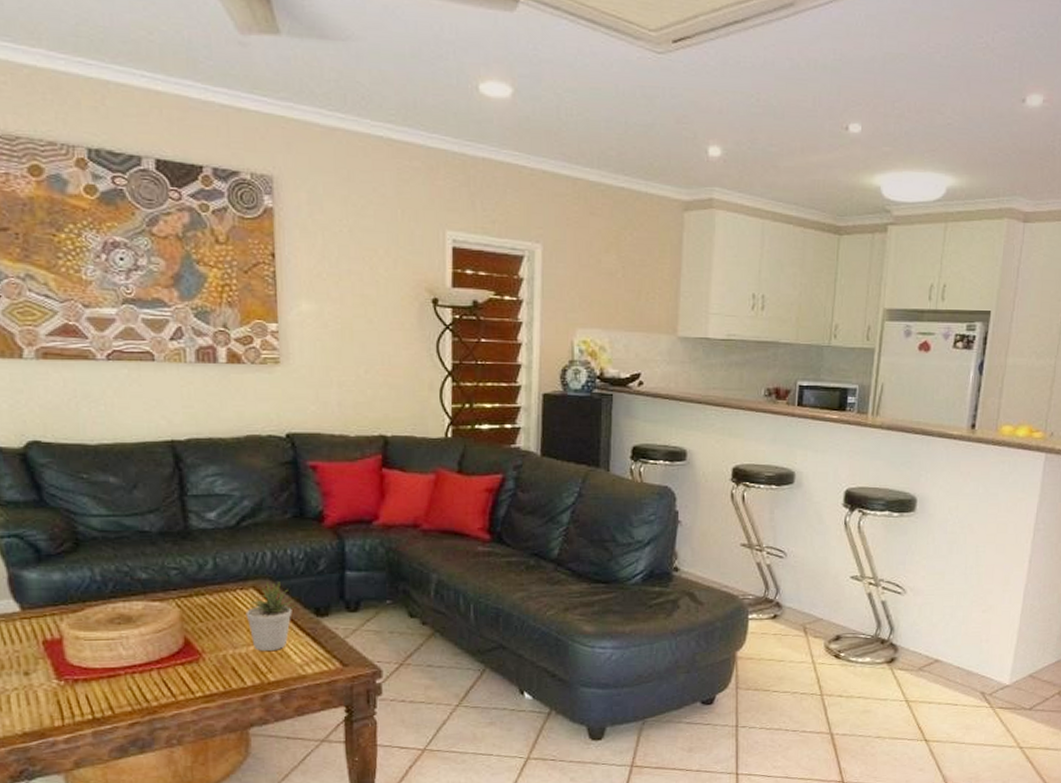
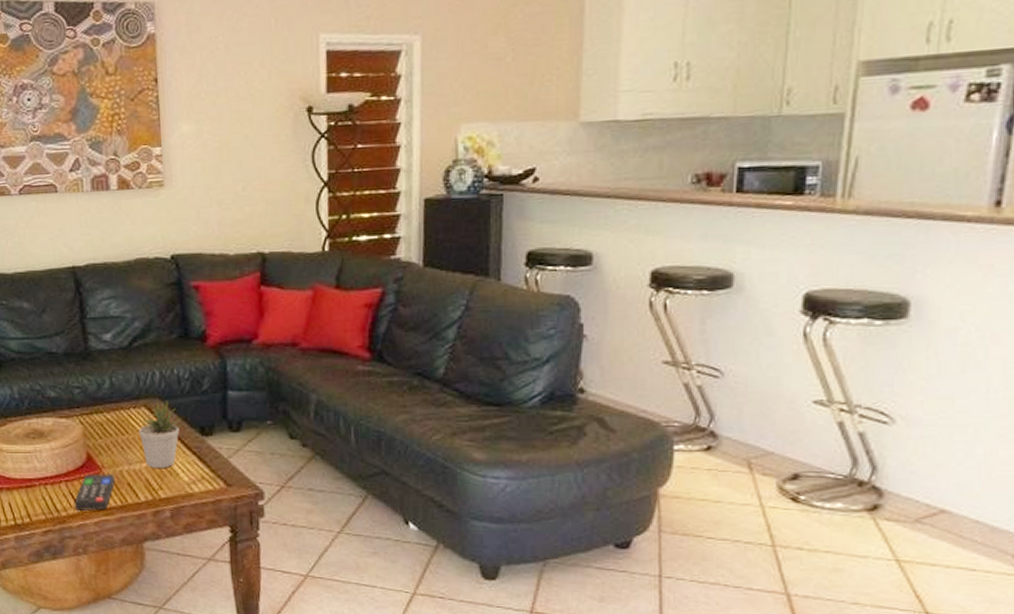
remote control: none [168,659,217,700] -> present [74,474,115,512]

